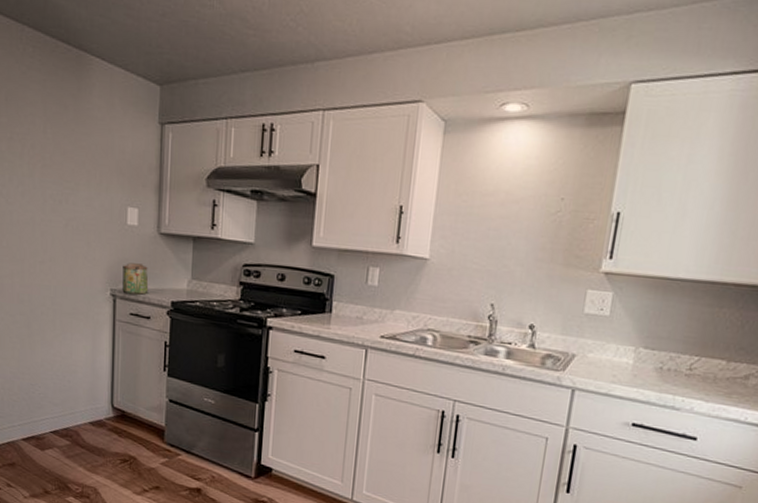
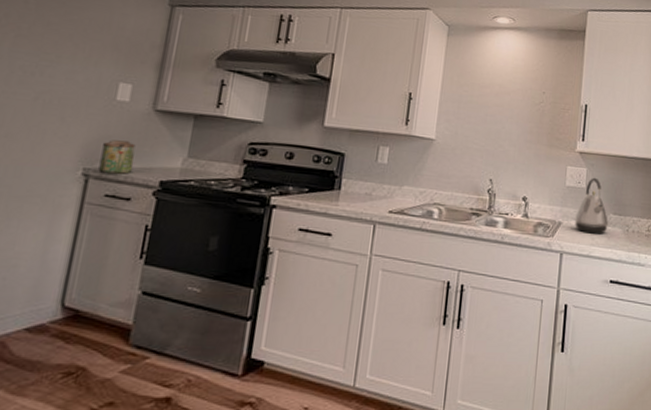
kettle: none [591,303,637,371] -> present [574,177,609,234]

